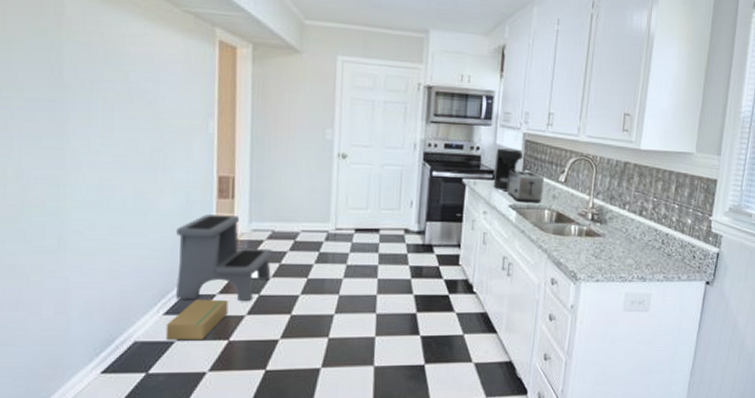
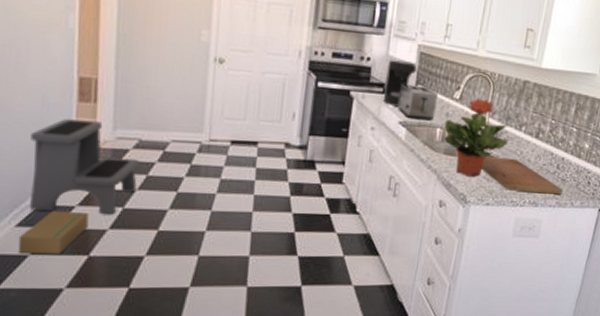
potted plant: none [552,181,613,256] -> present [444,99,508,178]
cutting board: none [589,235,669,269] -> present [481,156,563,195]

